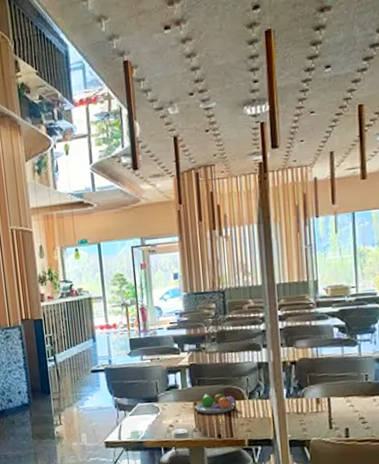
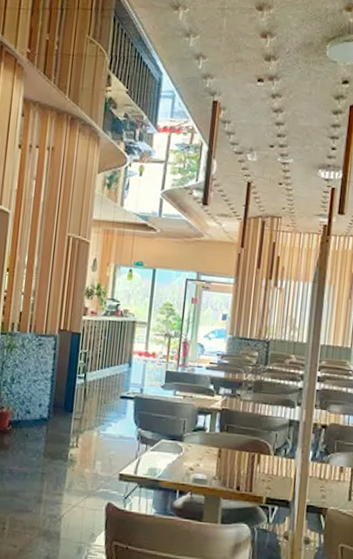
fruit bowl: present [194,391,236,414] -> none [218,442,261,466]

